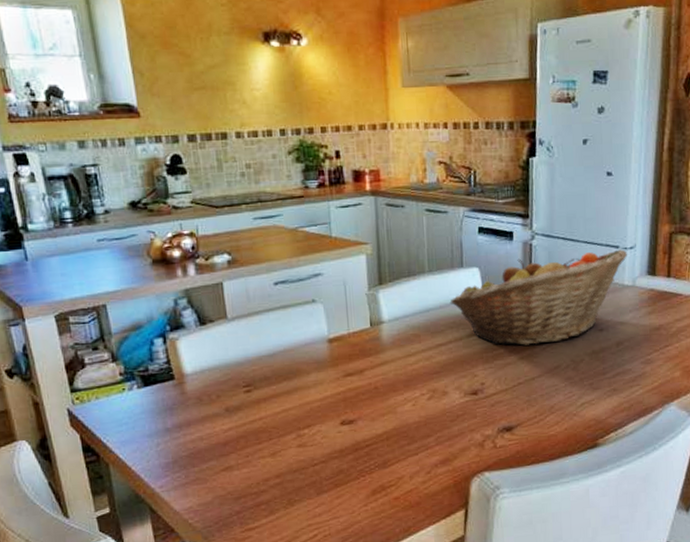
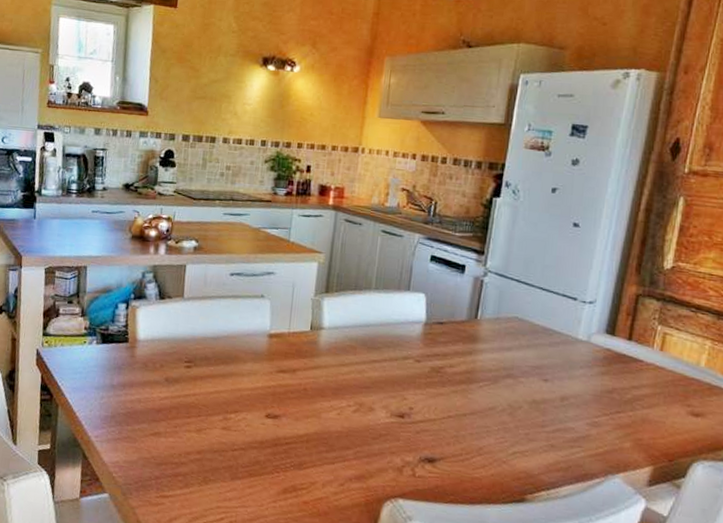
fruit basket: present [449,249,628,346] -> none [391,292,586,383]

